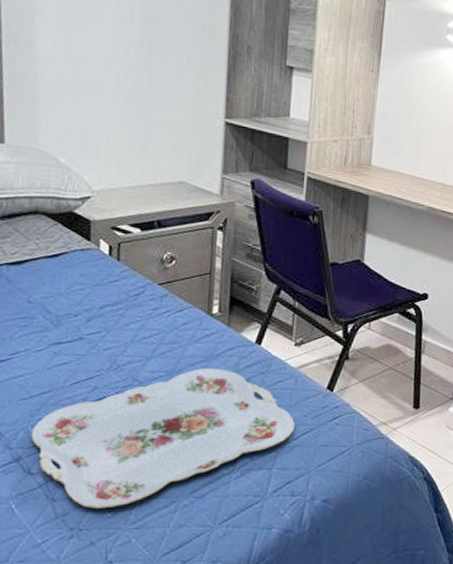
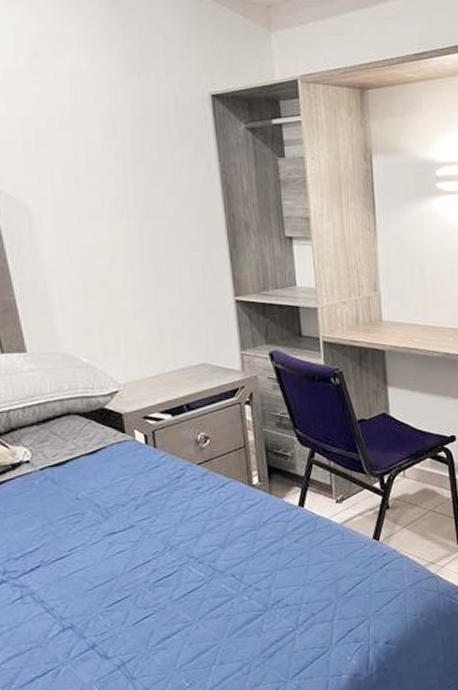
serving tray: present [31,368,295,509] -> none [101,535,348,681]

